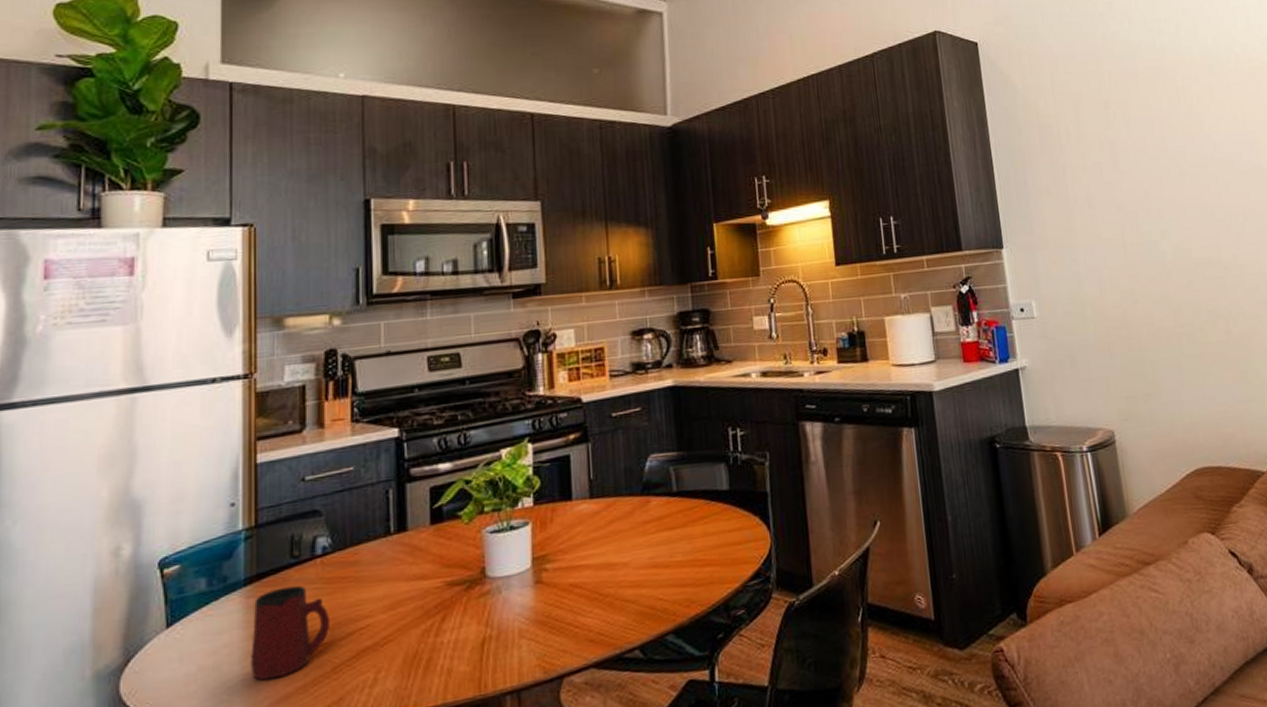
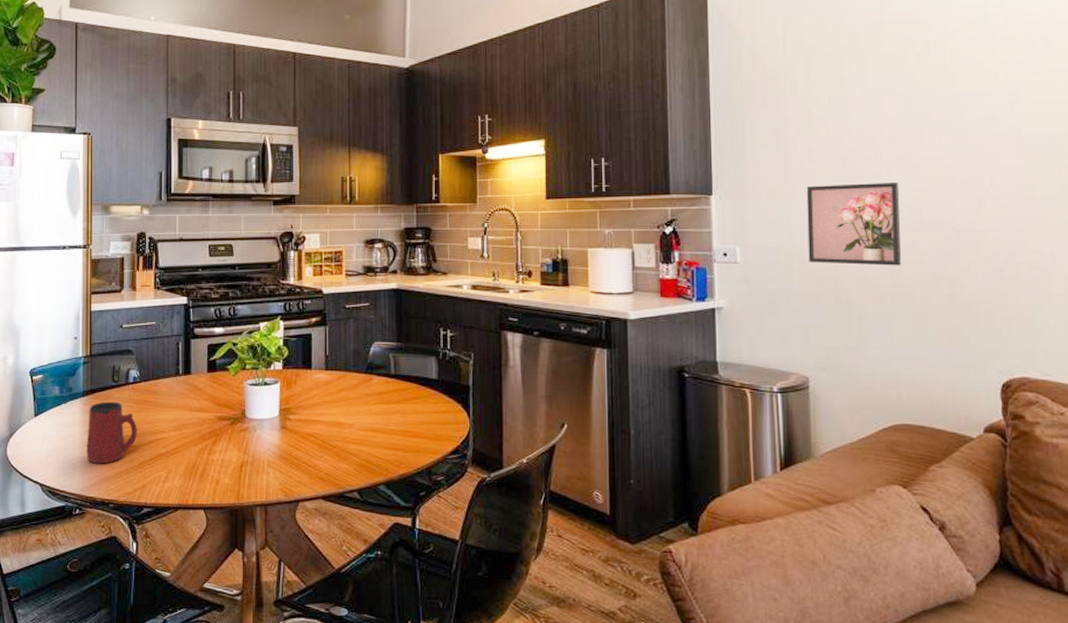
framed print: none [1089,222,1181,311] -> present [806,181,901,266]

